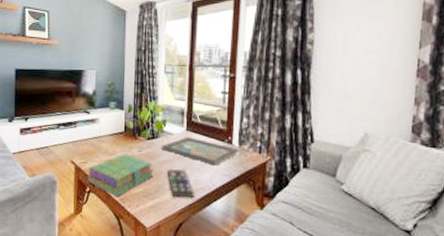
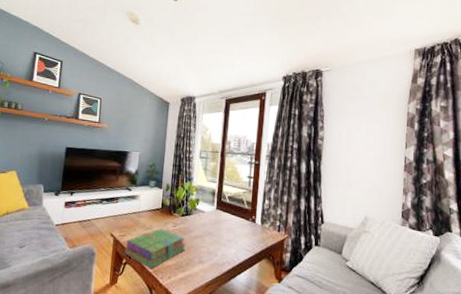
decorative tray: present [161,137,239,166] -> none [193,215,261,242]
remote control: present [166,168,194,198] -> none [197,243,221,271]

